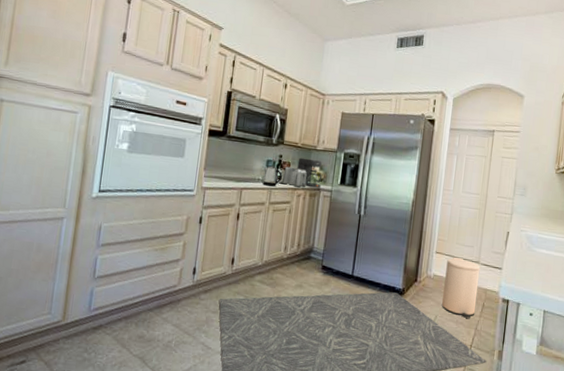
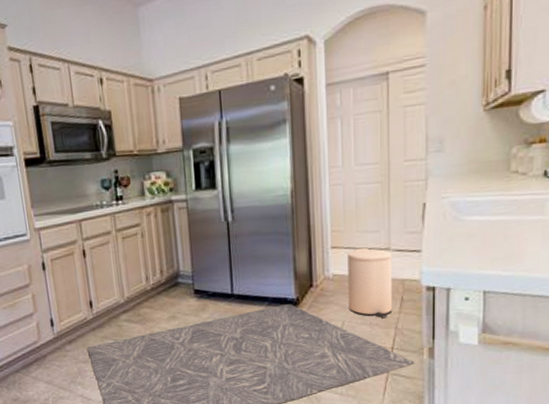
kettle: present [262,166,283,188] -> none [100,186,124,212]
toaster: present [280,166,307,189] -> none [123,181,155,206]
coffee maker: present [297,157,322,188] -> none [138,166,173,202]

